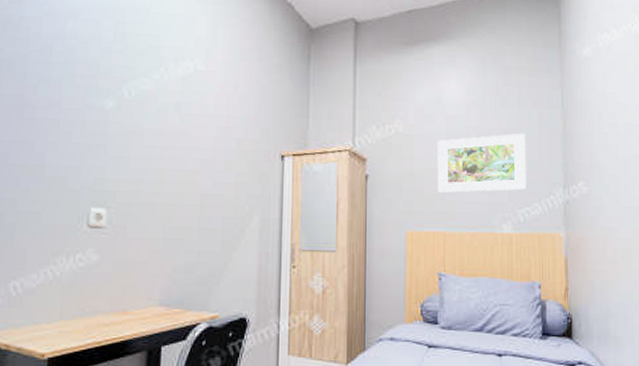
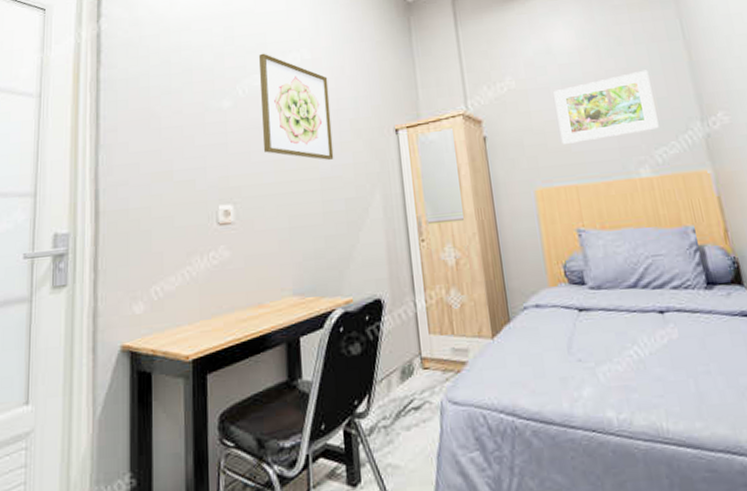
wall art: none [144,56,220,178] -> present [259,53,334,161]

